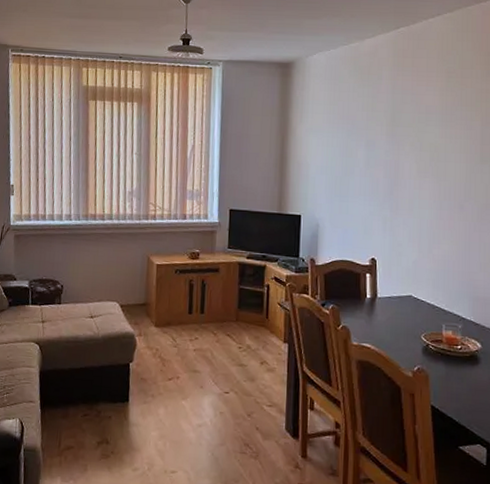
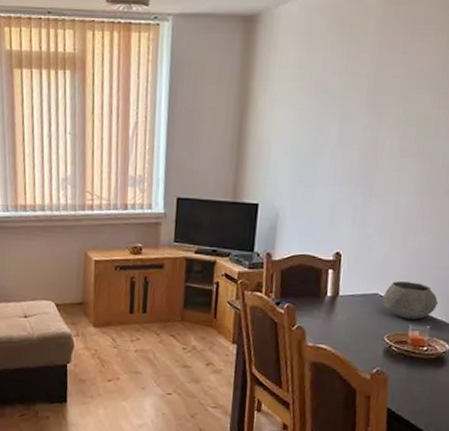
bowl: none [416,284,466,320] -> present [382,281,439,320]

